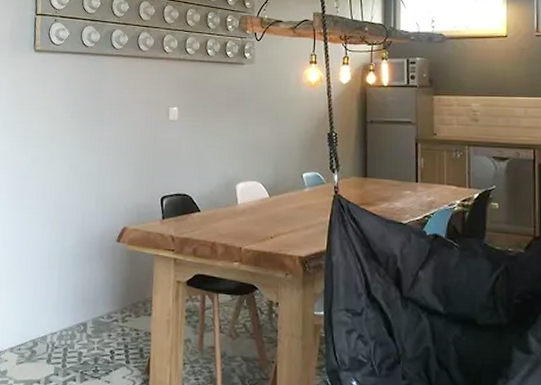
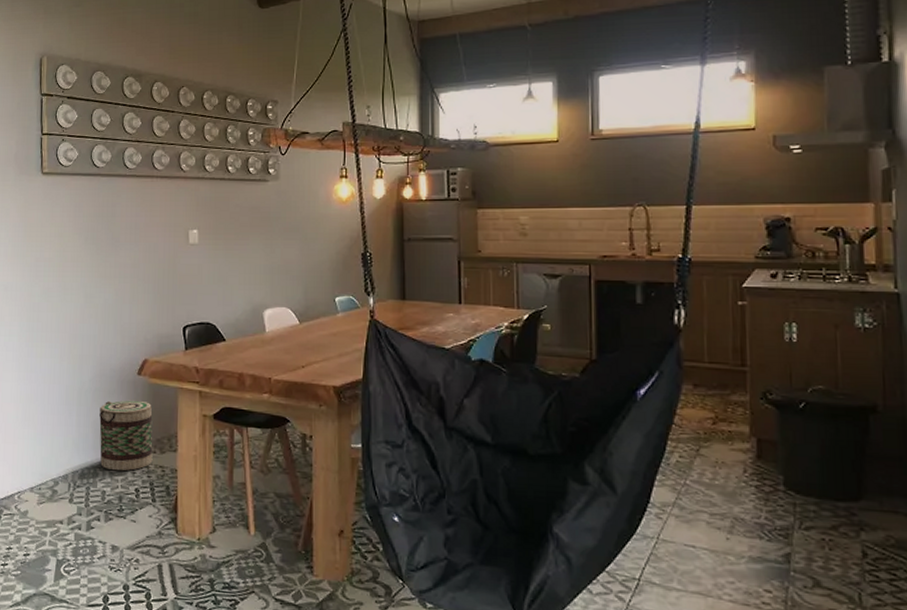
basket: none [78,265,129,334] -> present [99,400,153,471]

